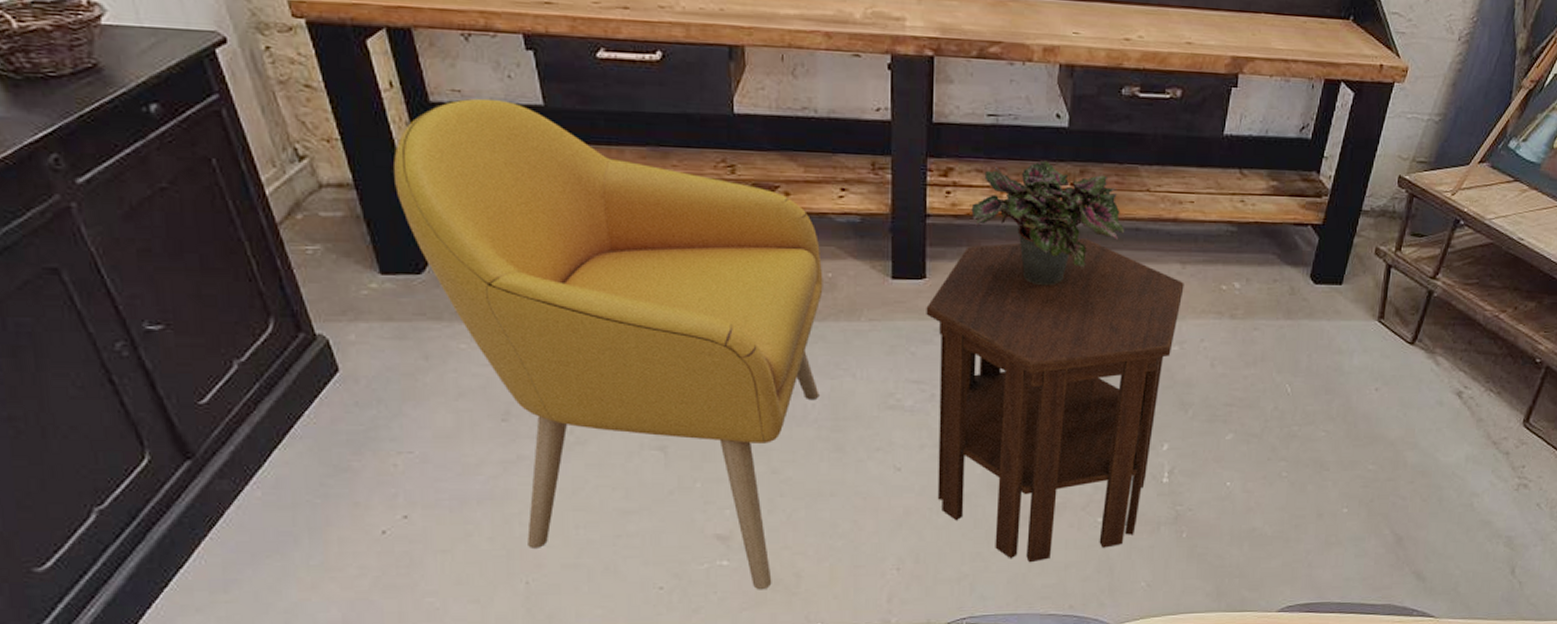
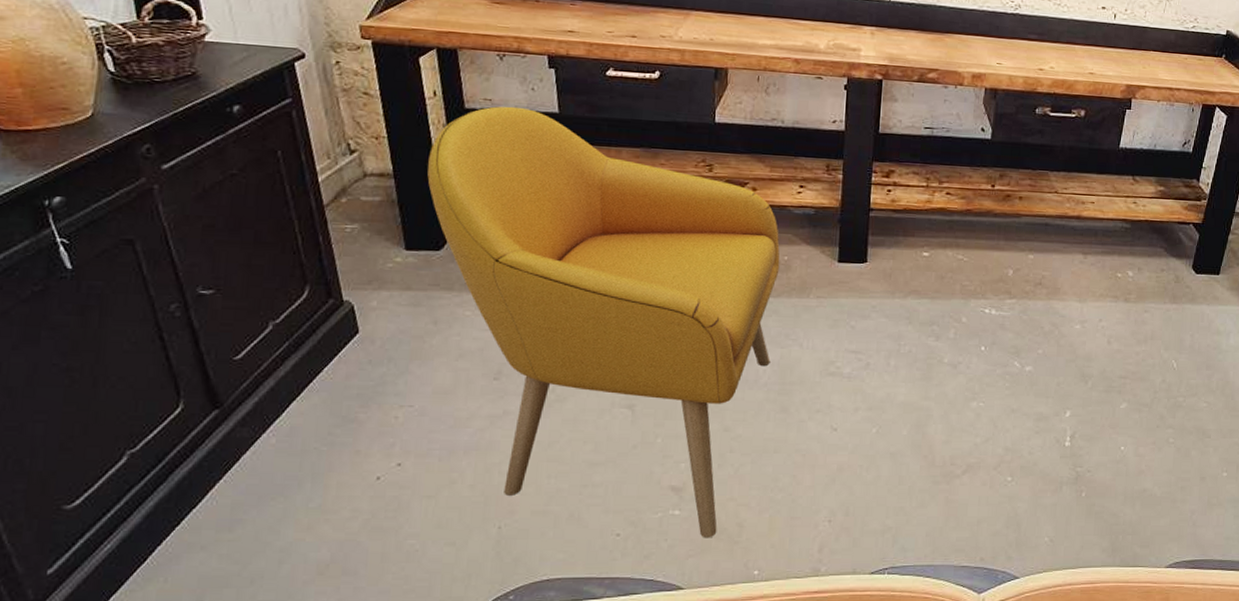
side table: present [926,238,1184,563] -> none [865,231,1086,518]
potted plant: present [971,160,1124,286] -> none [908,165,1036,271]

